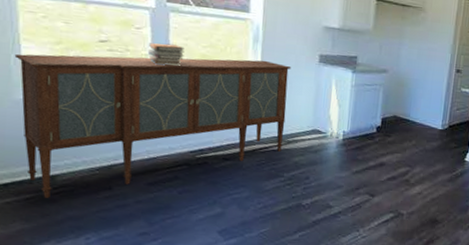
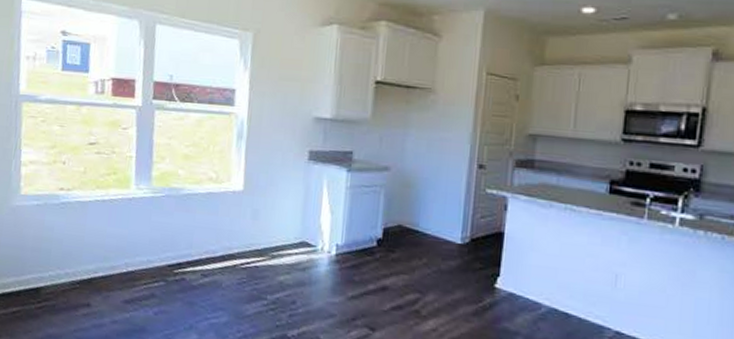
sideboard: present [14,54,292,198] -> none [15,159,278,313]
book stack: present [147,42,185,66] -> none [131,143,168,169]

